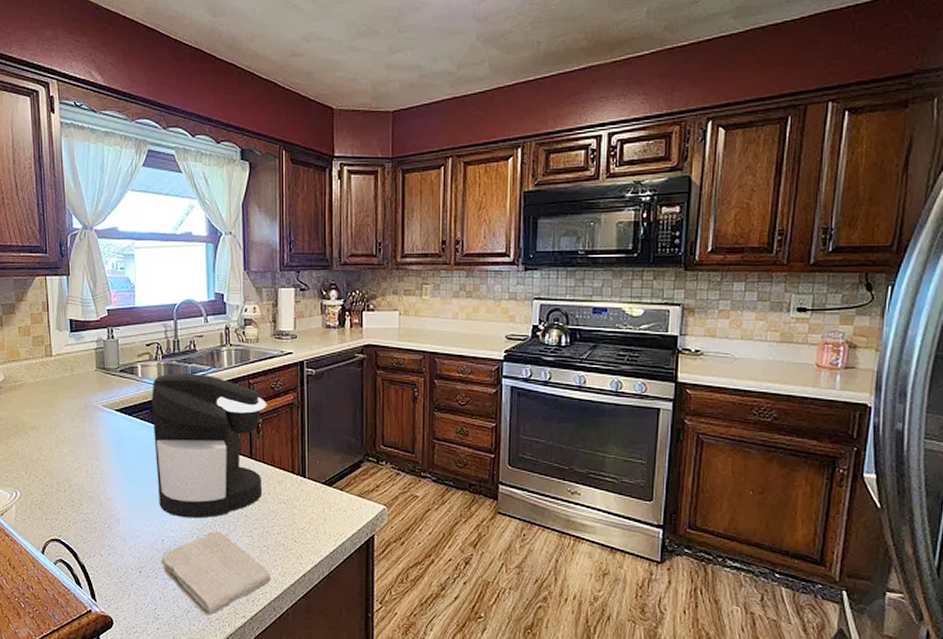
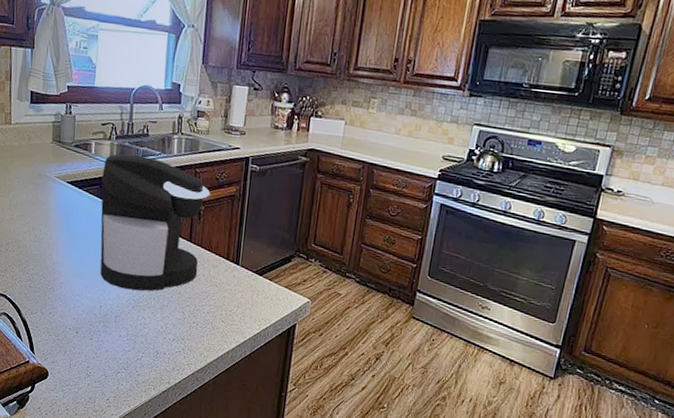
washcloth: present [160,531,271,616] -> none [96,304,197,378]

